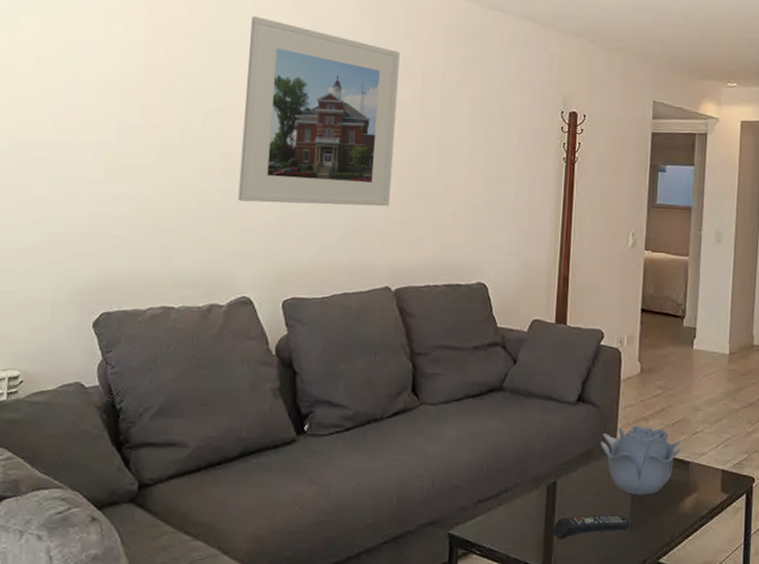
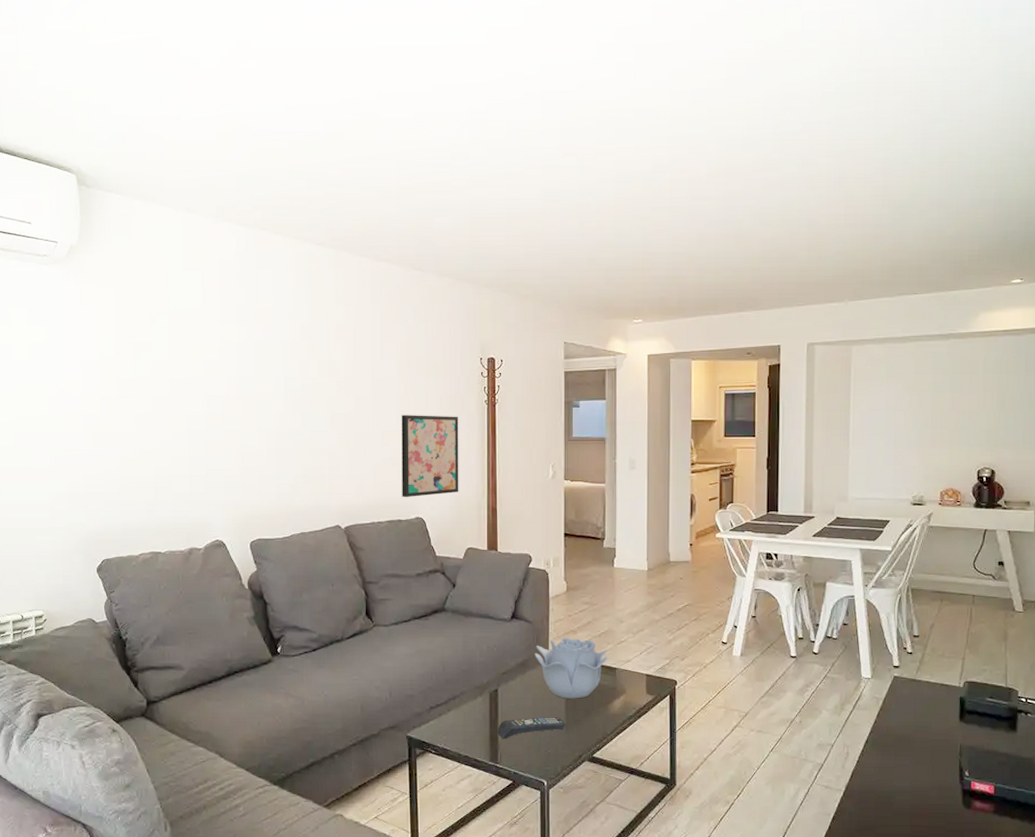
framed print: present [238,16,400,207] -> none [202,293,334,457]
wall art: none [463,167,534,260] -> present [401,415,459,498]

